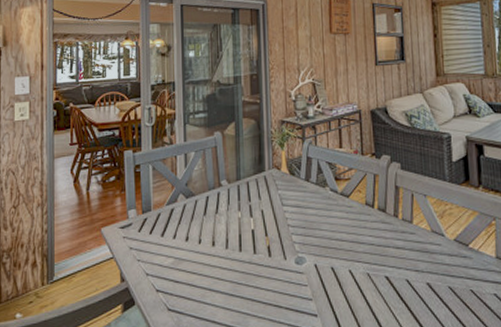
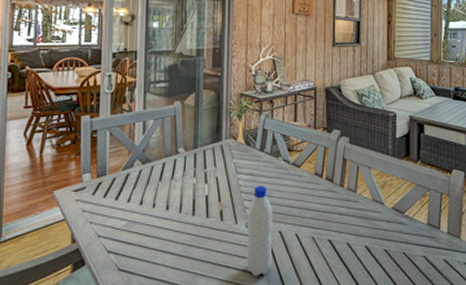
water bottle: none [297,218,325,318] -> present [247,186,272,277]

